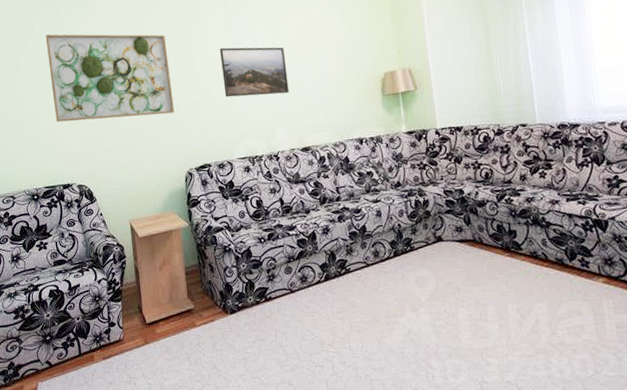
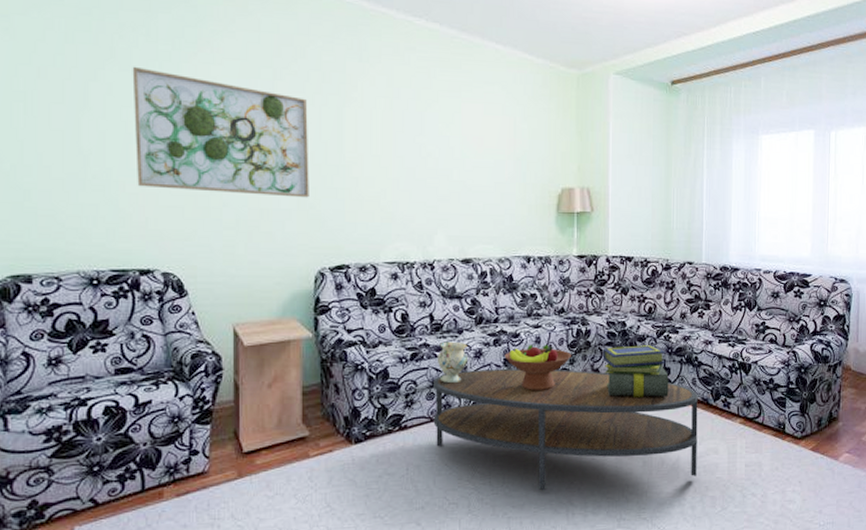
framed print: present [220,47,289,98] -> none [376,128,455,195]
coffee table: none [289,239,561,355] -> present [433,369,698,491]
vase: none [290,220,317,258] -> present [437,341,467,384]
fruit bowl: none [349,217,412,261] -> present [504,345,571,390]
stack of books: none [443,209,518,263] -> present [602,345,669,399]

